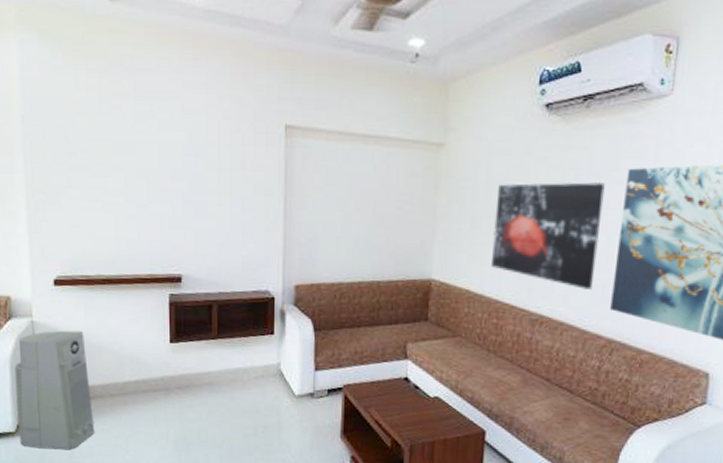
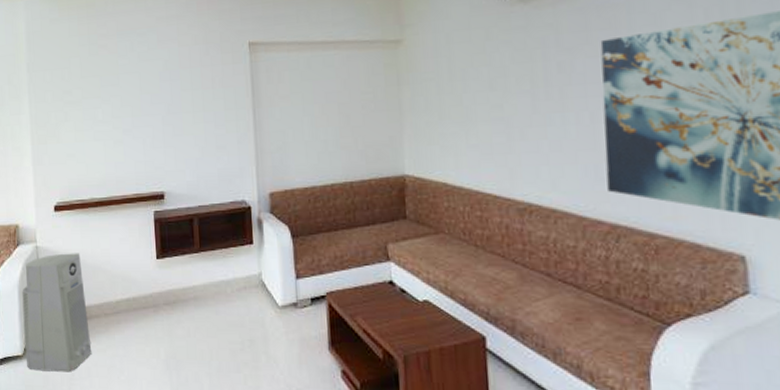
wall art: present [492,181,605,290] -> none [462,57,583,172]

